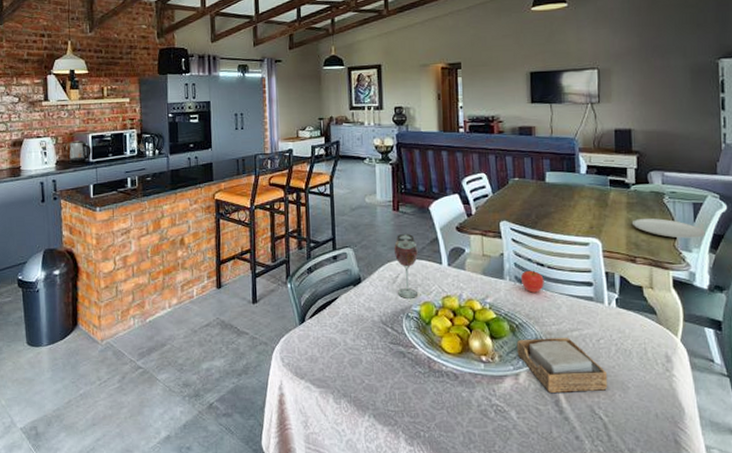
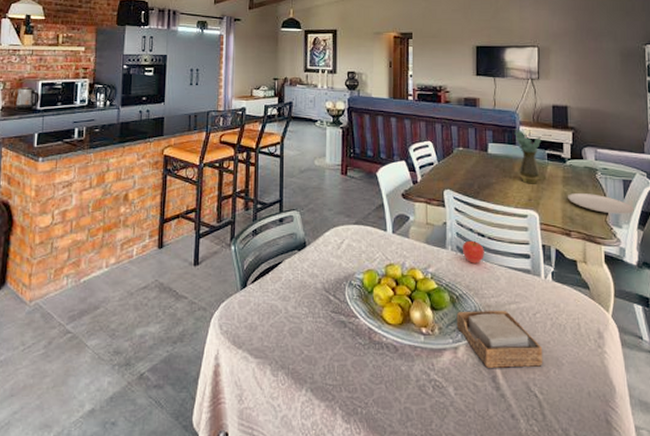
wineglass: present [394,233,418,298] -> none [341,198,364,265]
vase: none [572,155,604,212] -> present [513,128,542,184]

